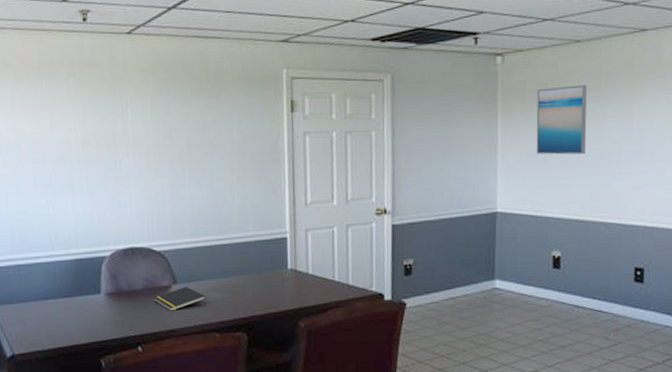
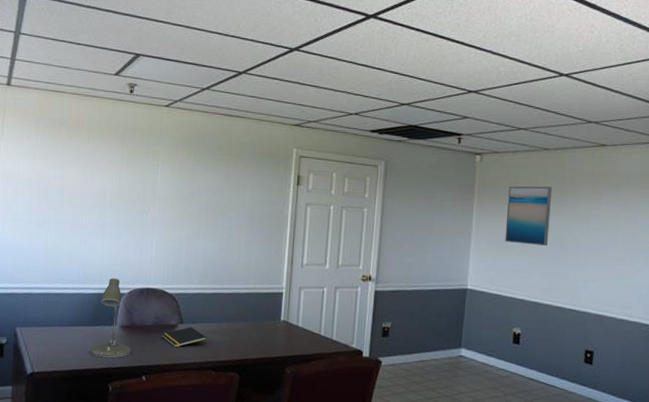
desk lamp: none [75,239,122,331] -> present [90,277,131,358]

